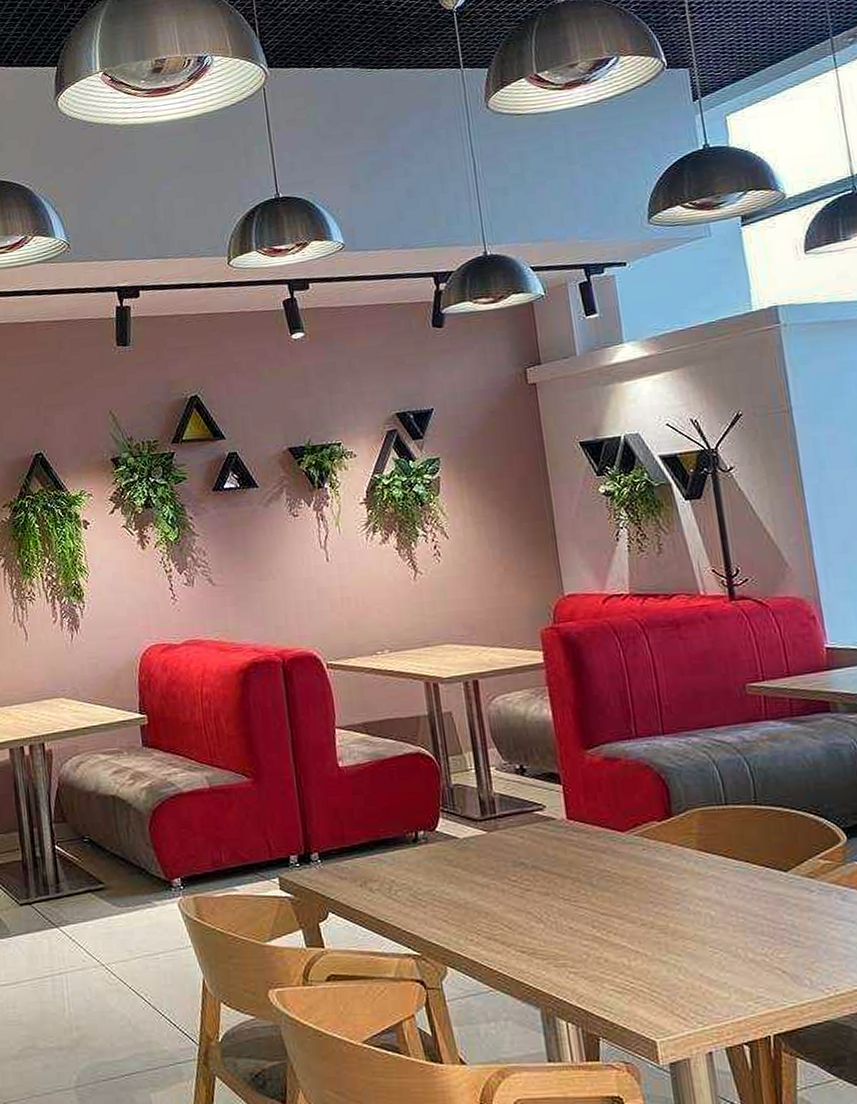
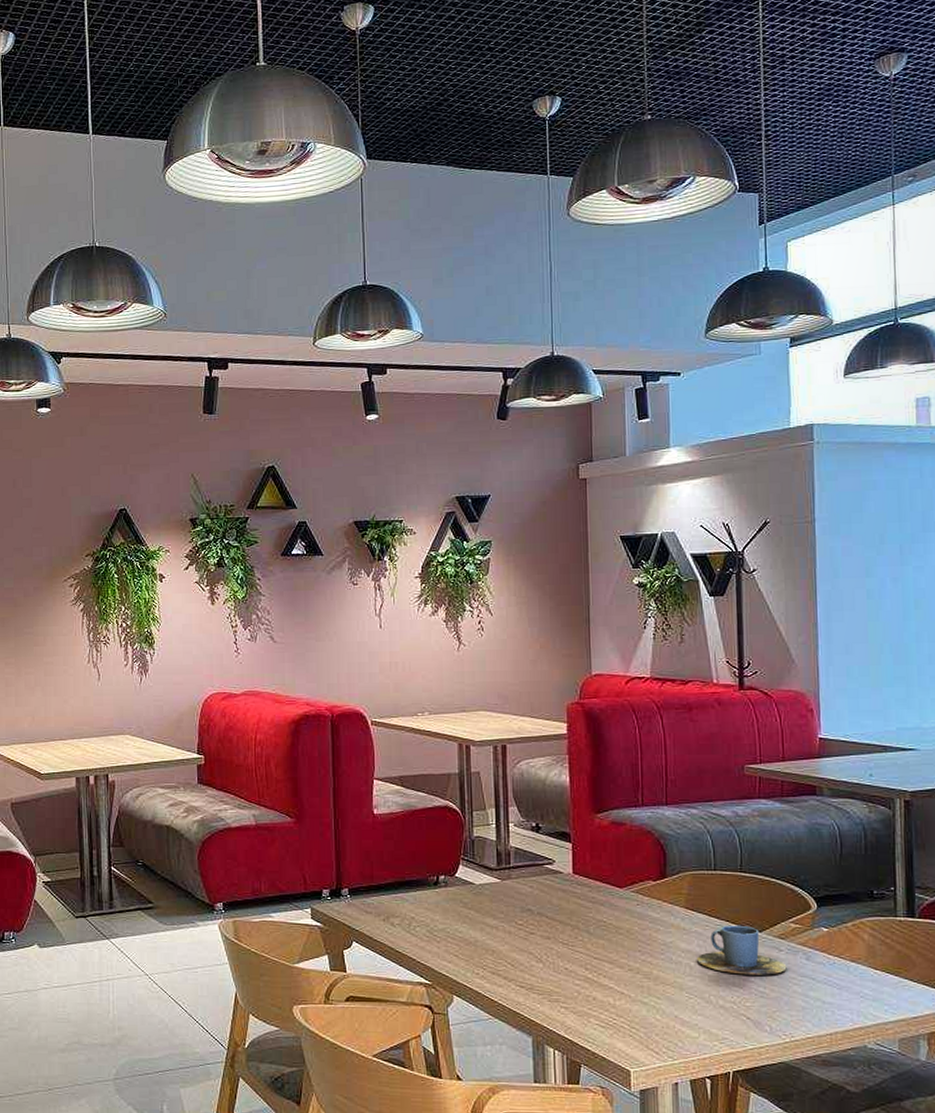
cup: none [717,865,822,922] -> present [697,925,787,975]

